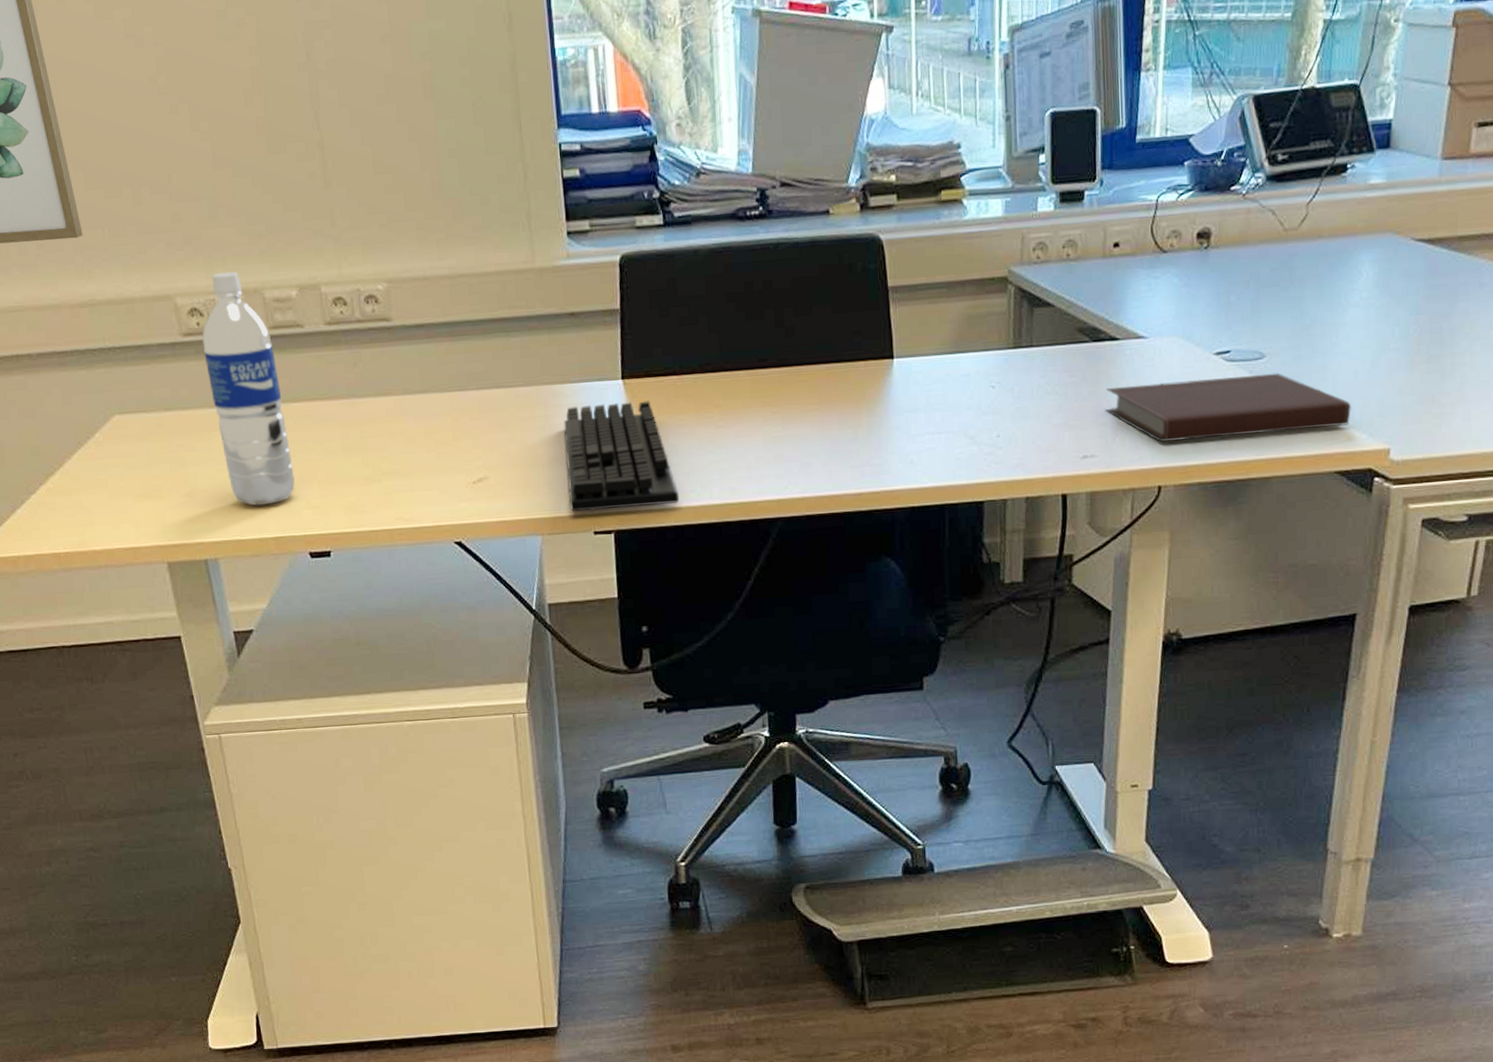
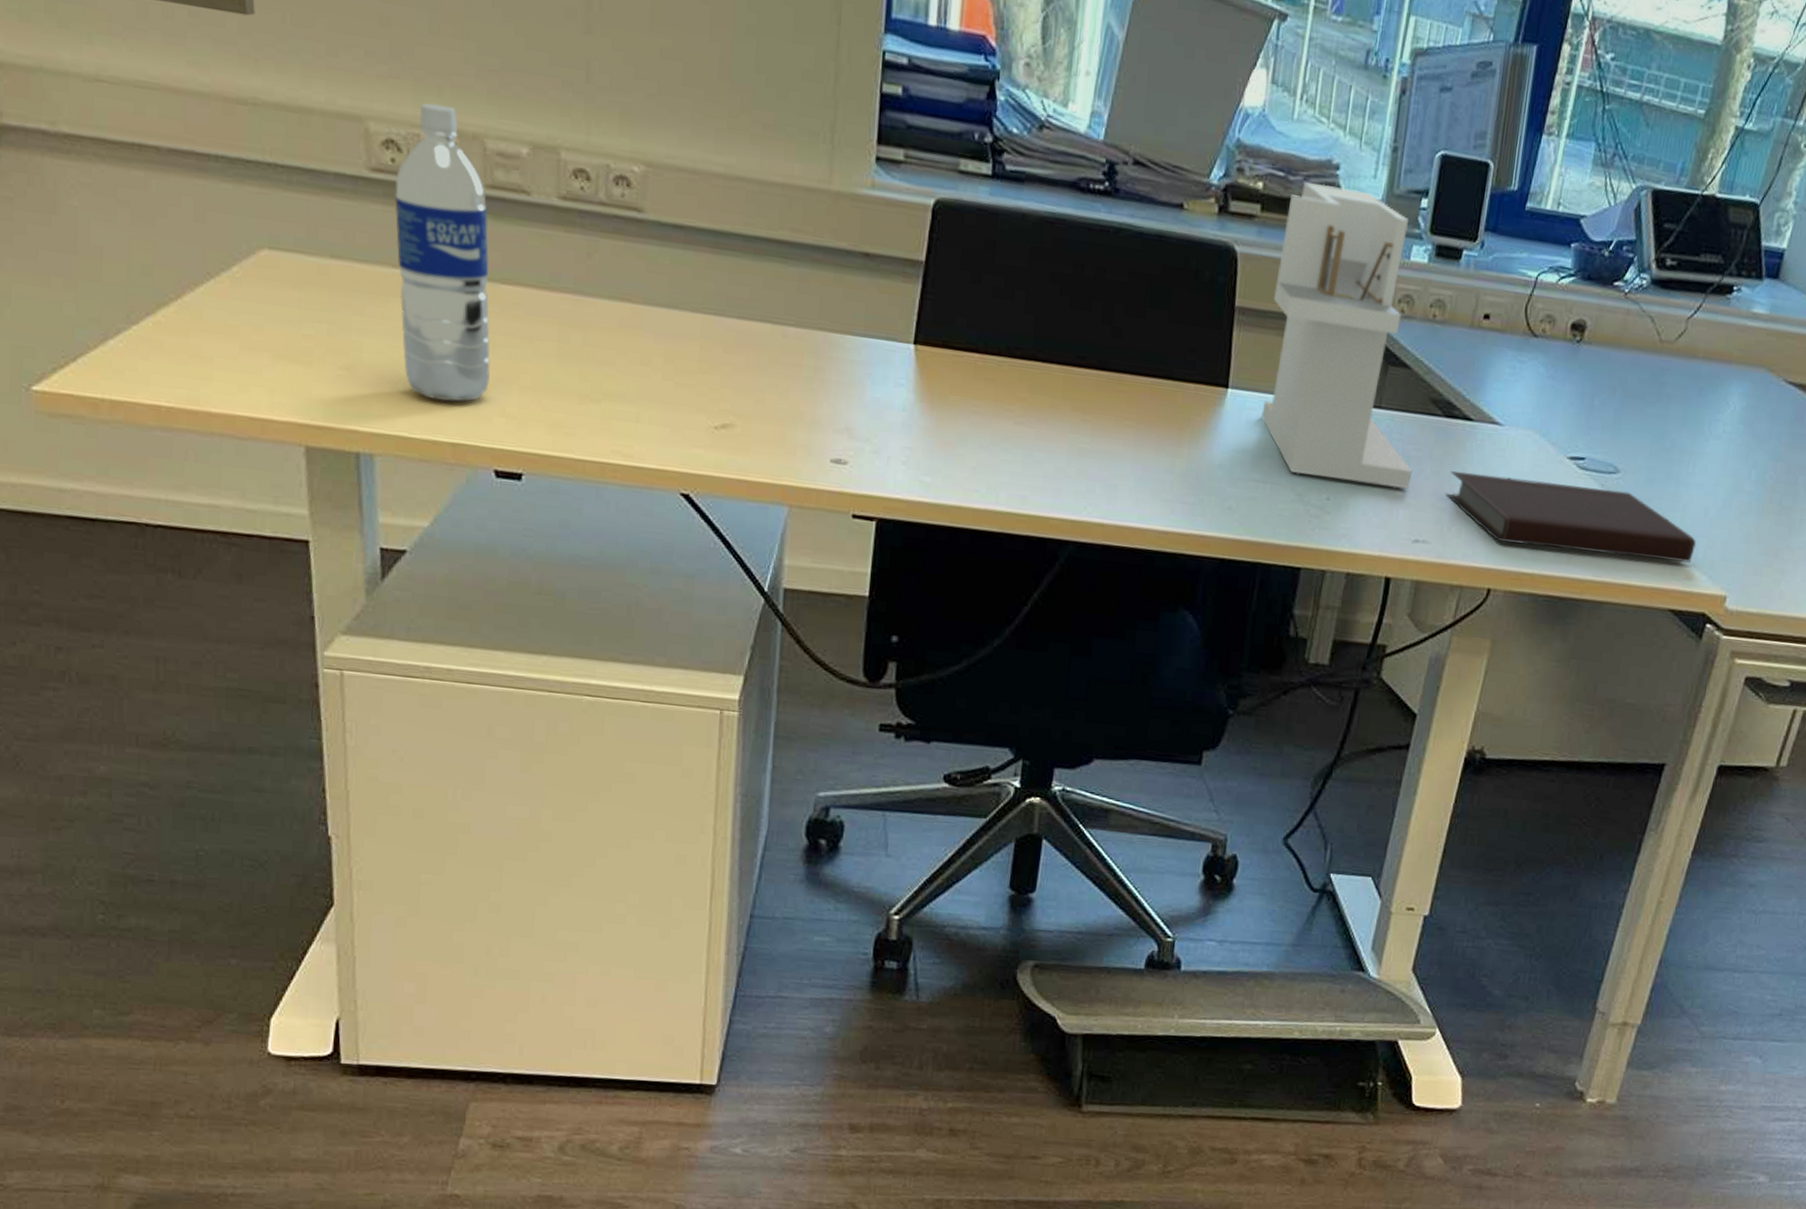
keyboard: present [563,401,680,512] -> none [827,363,960,501]
architectural model: none [920,161,1071,420] -> present [1261,182,1412,490]

